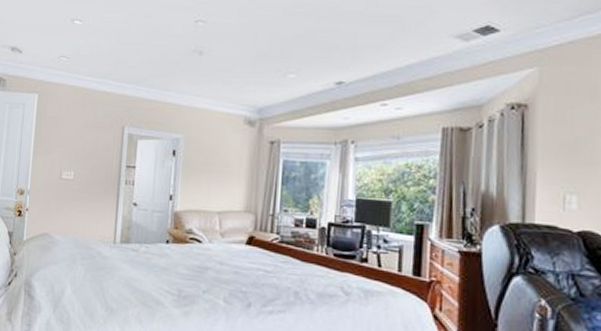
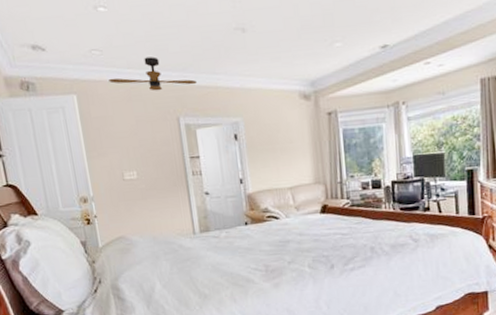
ceiling fan: none [69,68,148,100] -> present [109,57,197,91]

